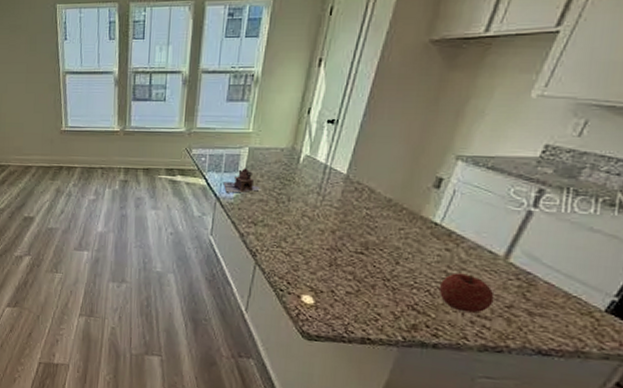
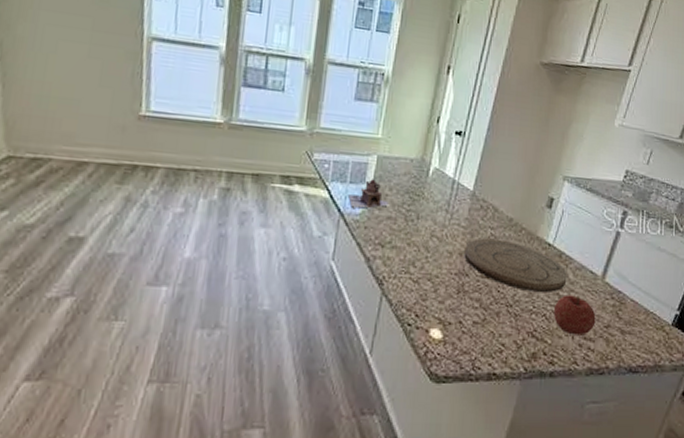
cutting board: none [336,217,458,270] -> present [464,238,567,292]

